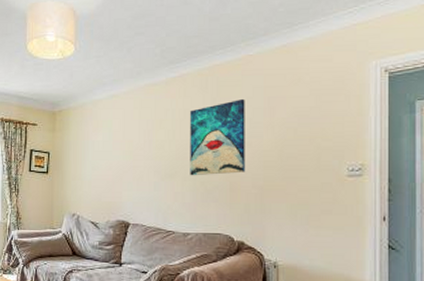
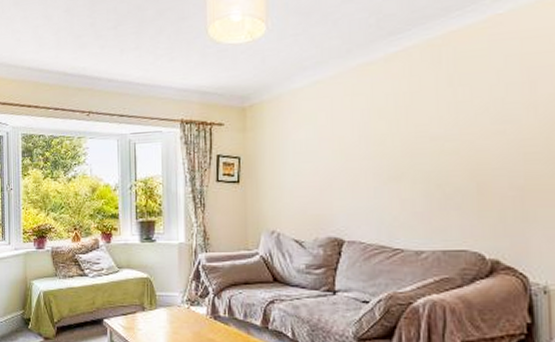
wall art: present [190,98,245,176] -> none [419,72,497,178]

